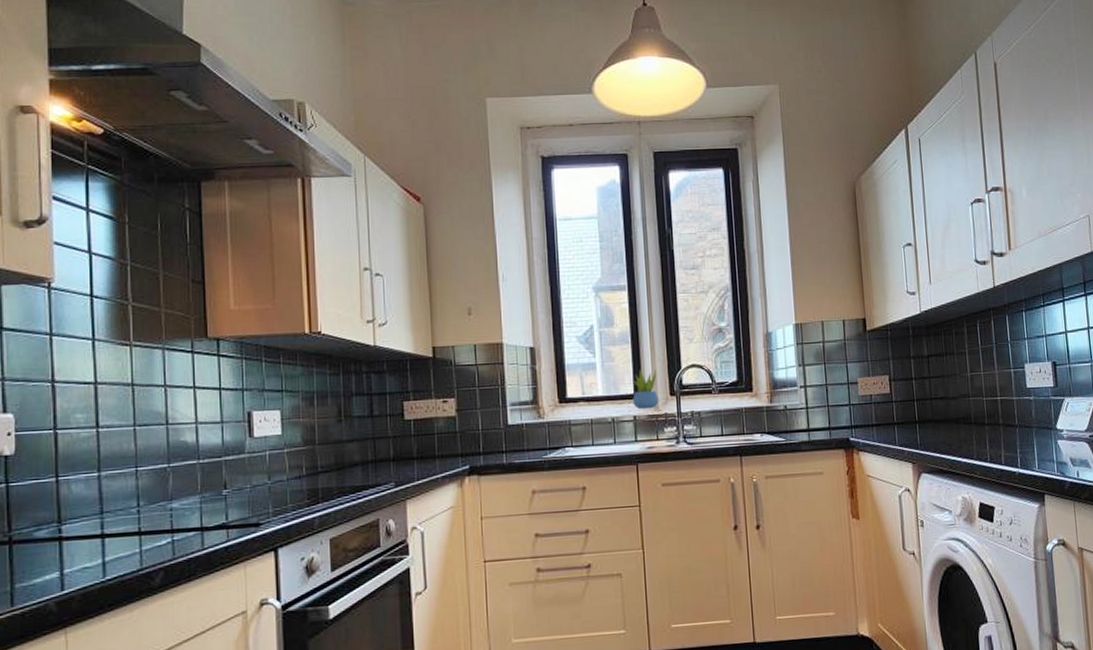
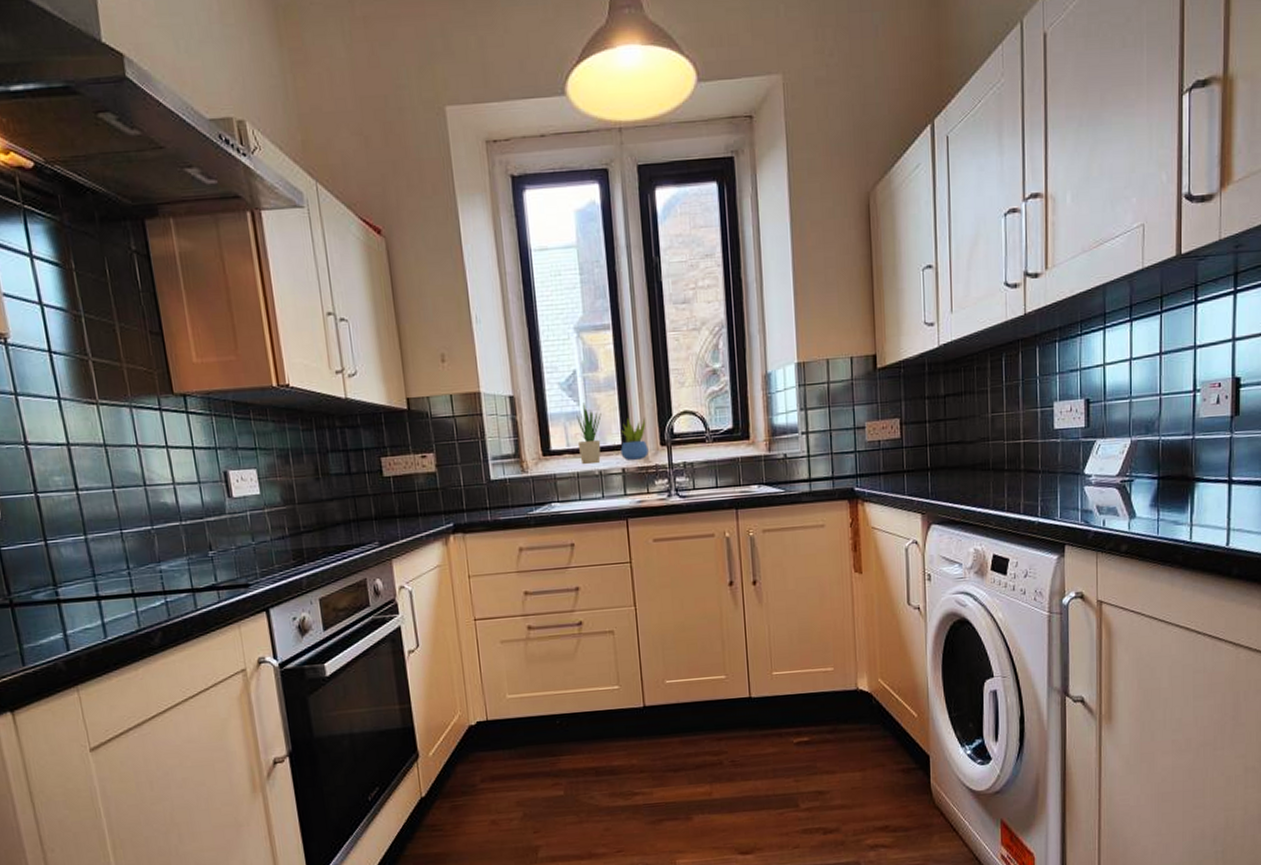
potted plant: none [592,355,616,412] -> present [576,402,602,465]

